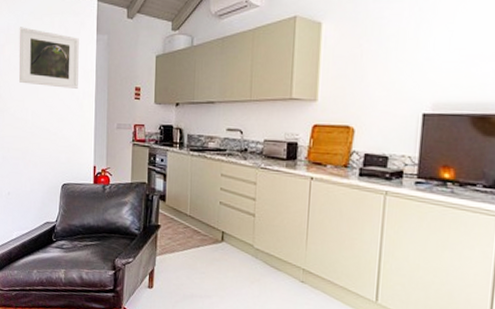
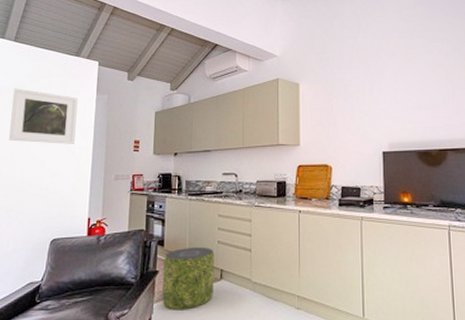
pouf: none [164,205,216,267] -> present [162,248,215,310]

